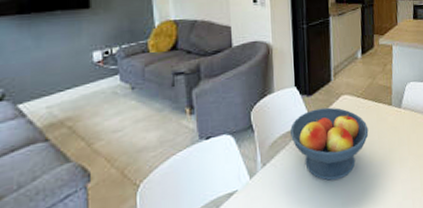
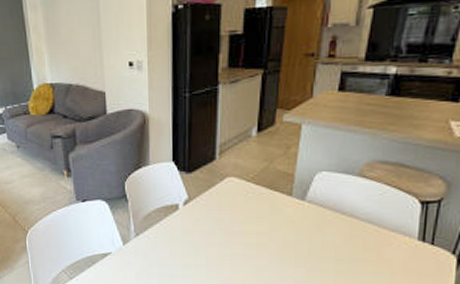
fruit bowl: present [290,107,369,181] -> none [166,188,258,263]

